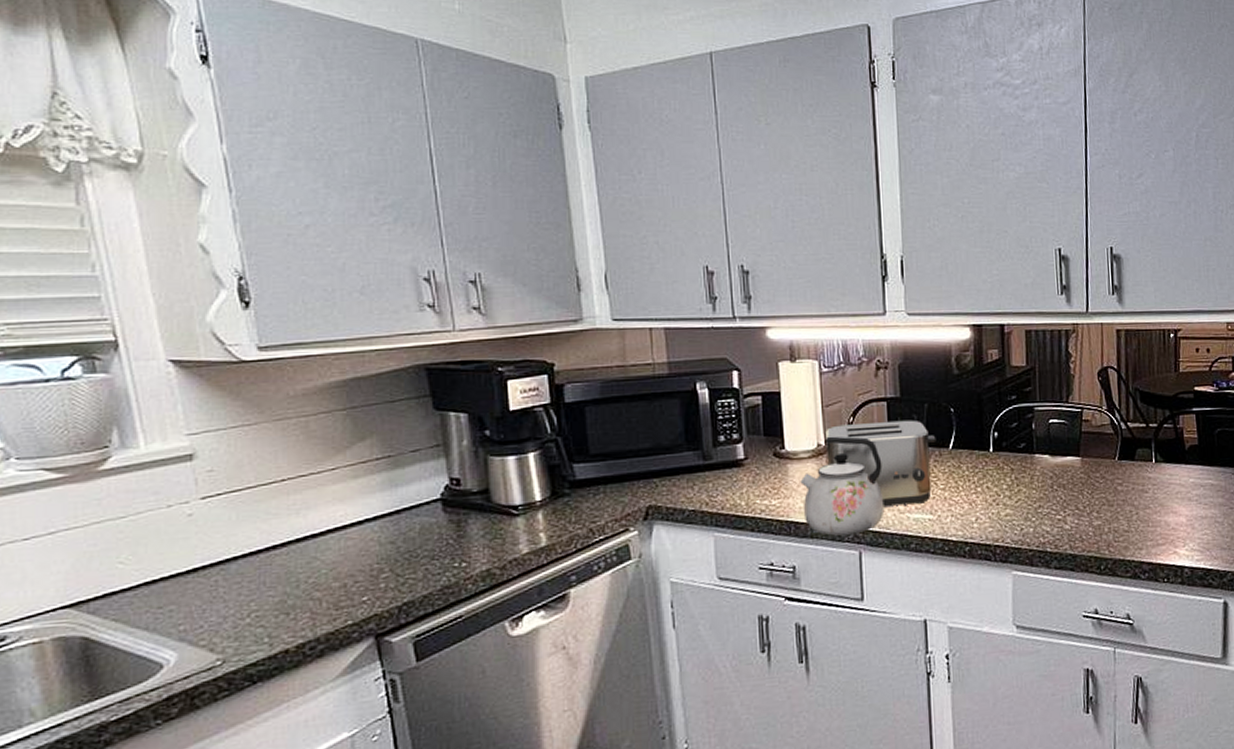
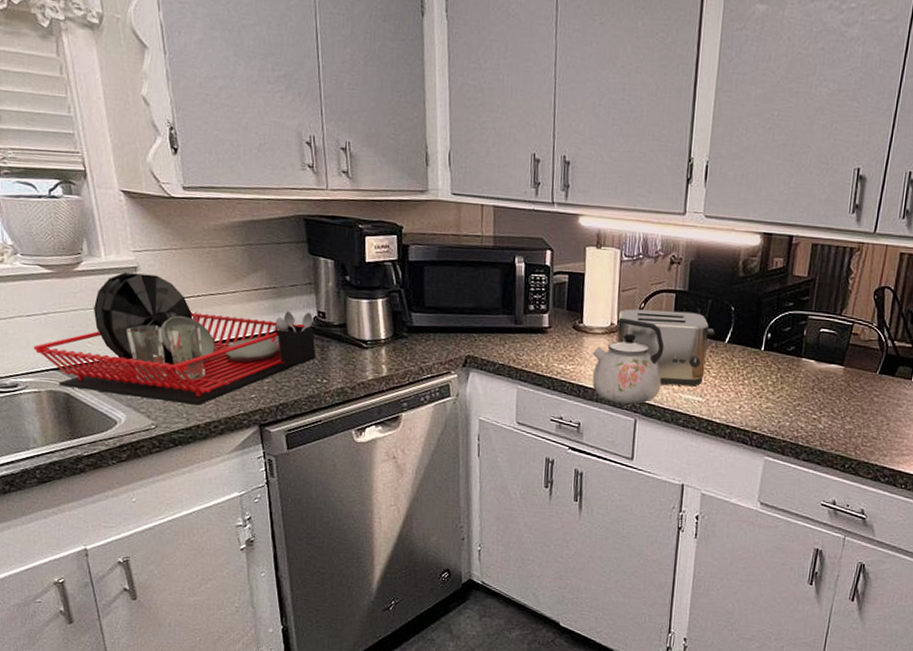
dish rack: none [32,461,451,629] -> present [33,272,316,405]

